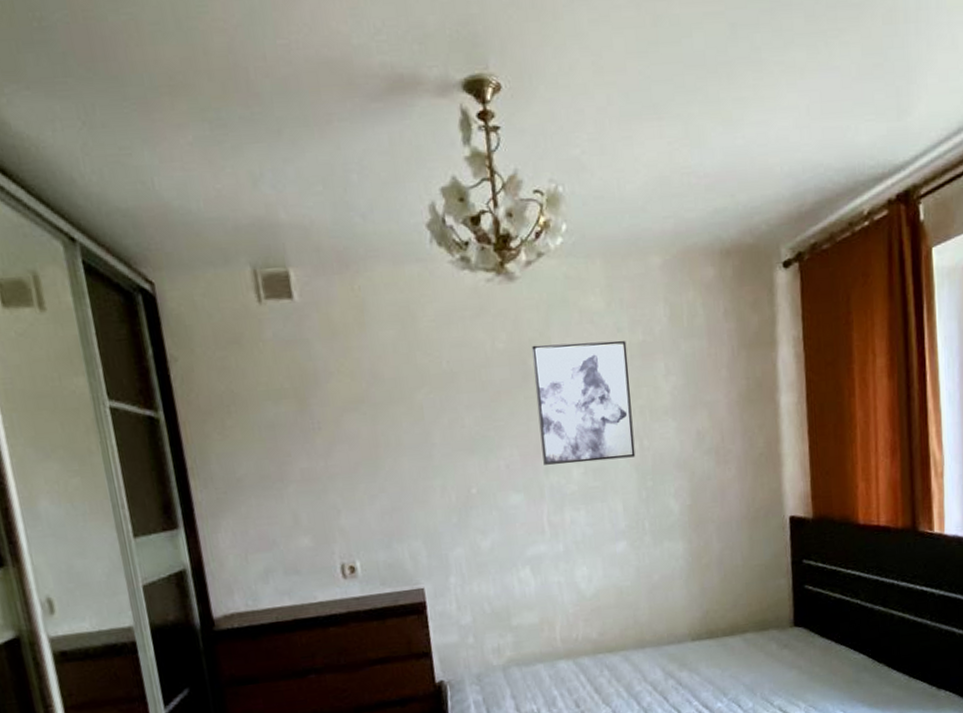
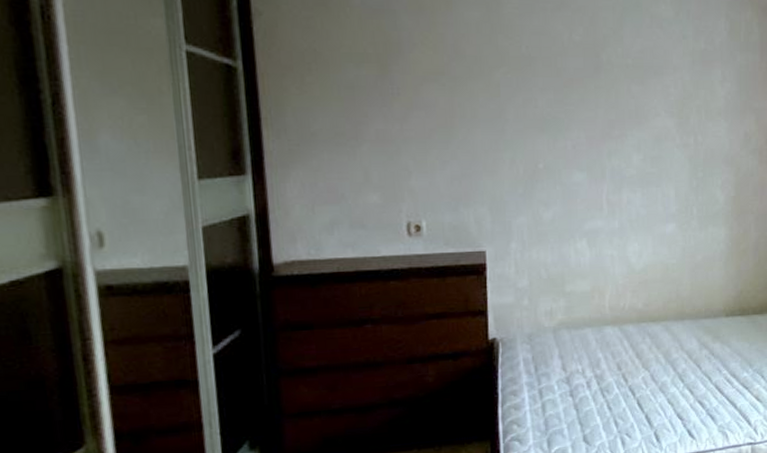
wall art: present [532,340,636,465] -> none [605,41,690,150]

